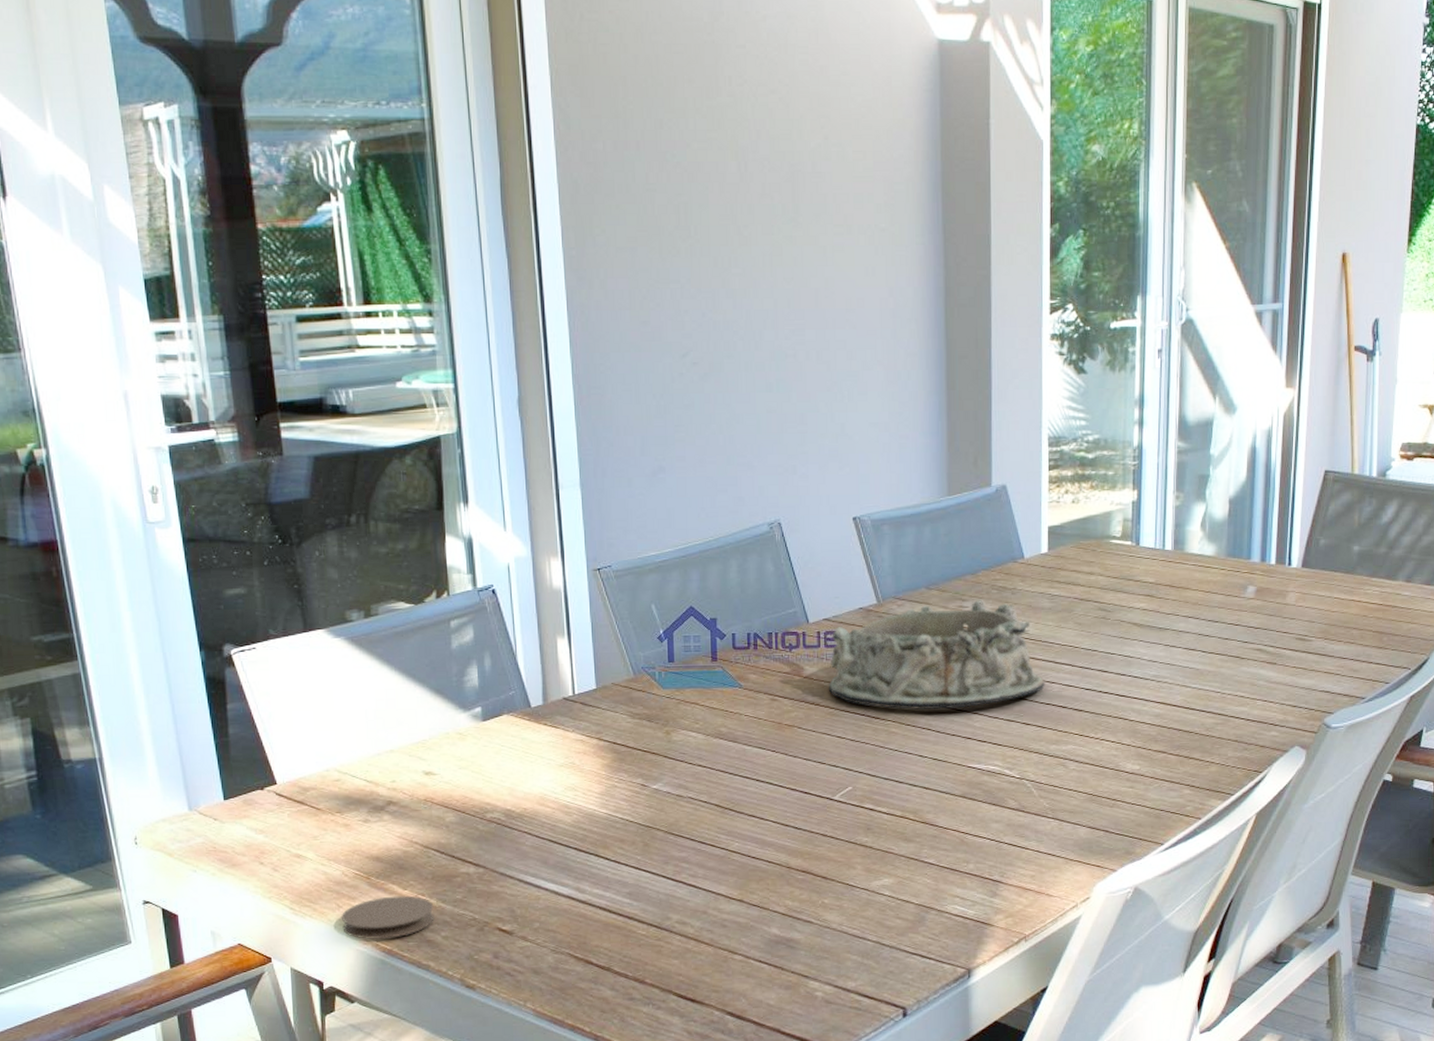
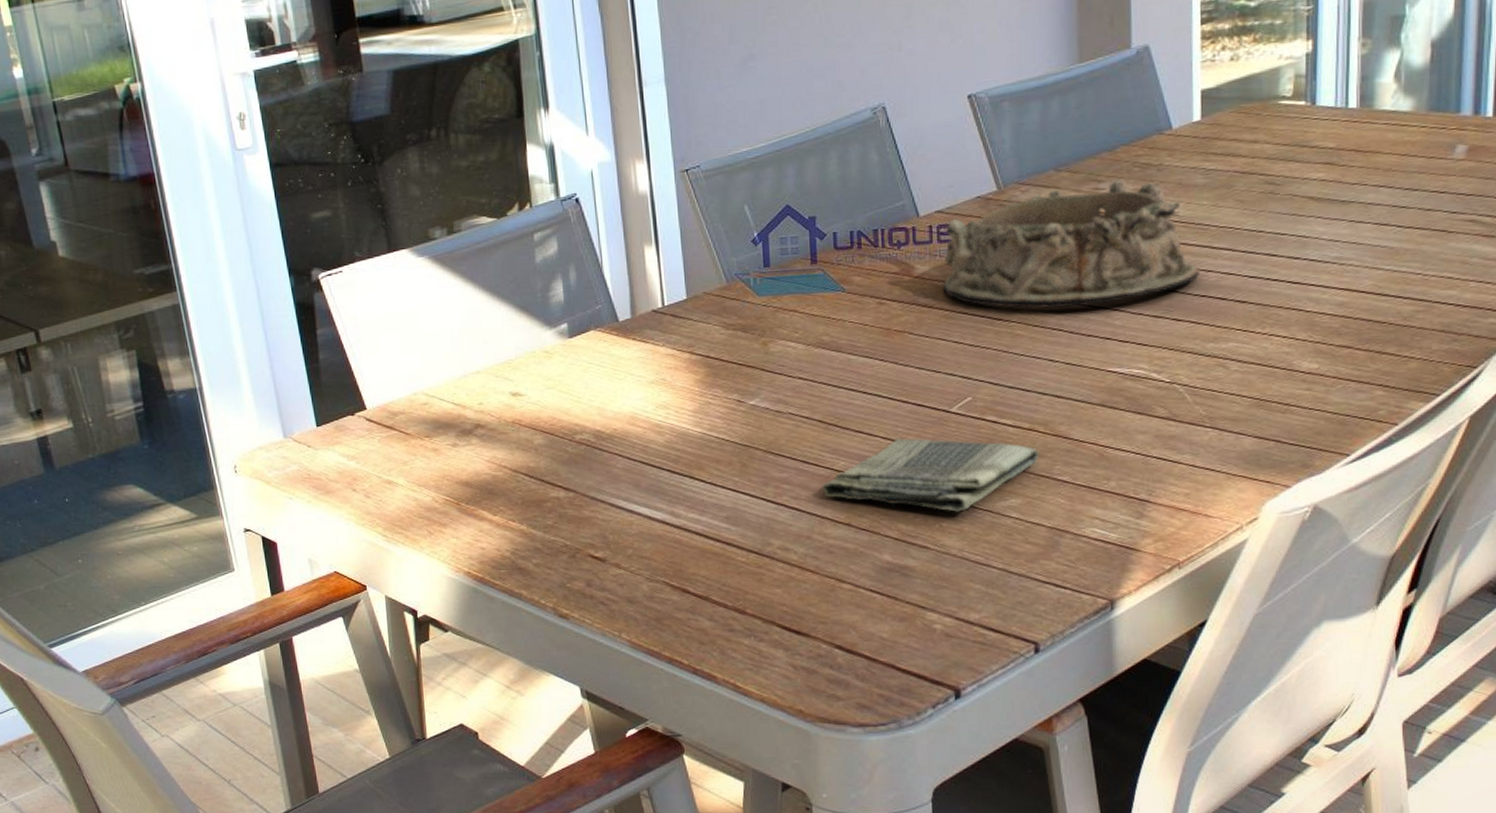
coaster: present [342,895,435,939] -> none [433,521,526,567]
dish towel: none [717,822,909,890] -> present [822,438,1039,512]

